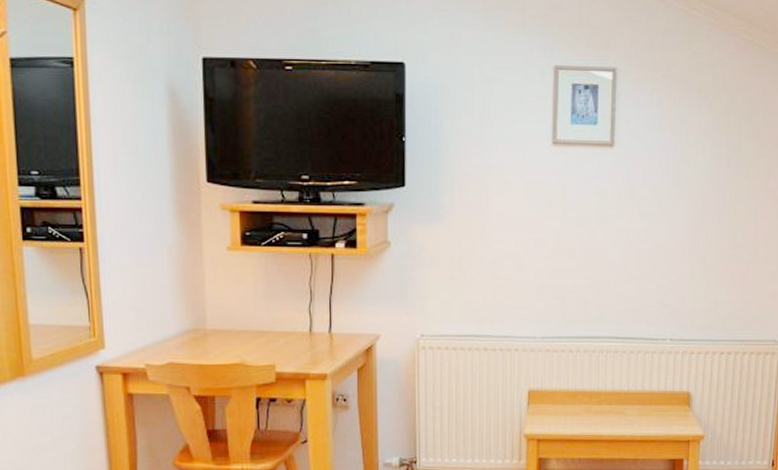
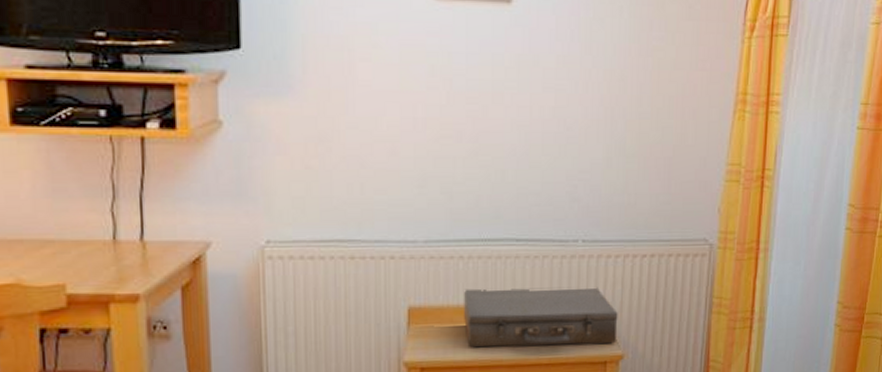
briefcase: none [573,376,700,425] -> present [464,287,618,348]

